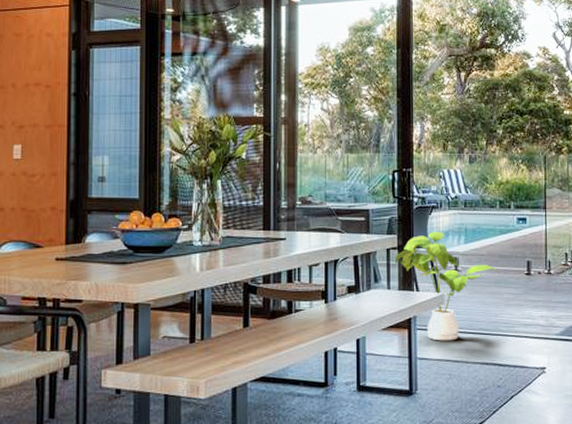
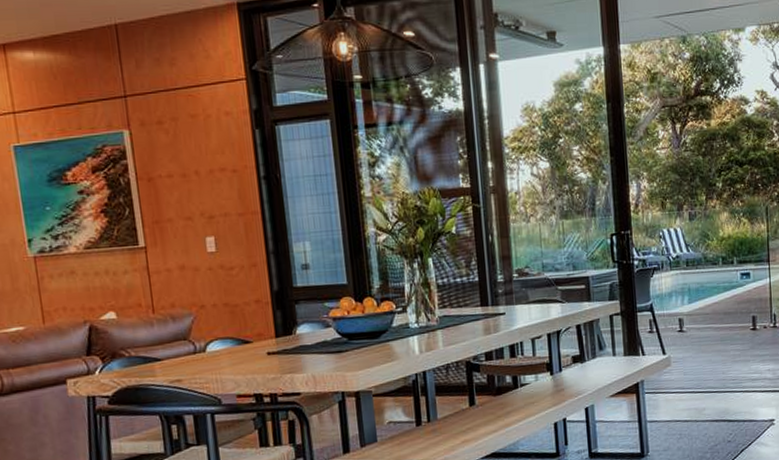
house plant: present [395,231,500,341] -> none [619,293,726,403]

